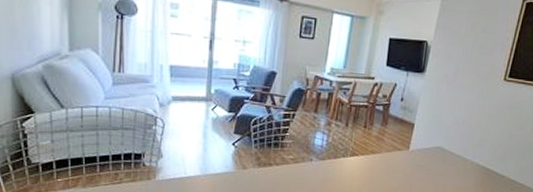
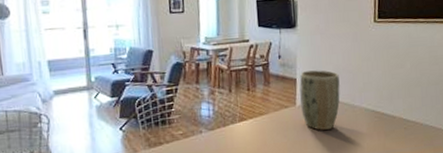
plant pot: none [413,118,458,178] -> present [299,70,340,131]

